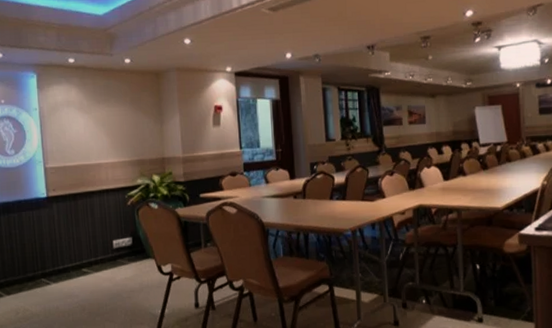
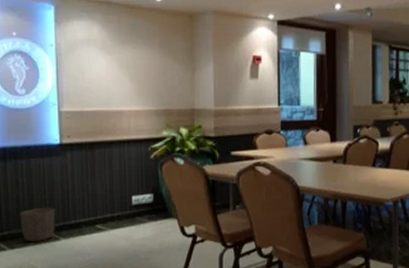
waste basket: none [14,255,46,288] -> present [19,207,56,242]

